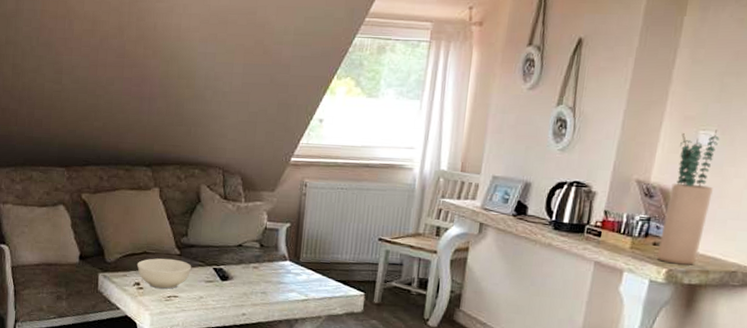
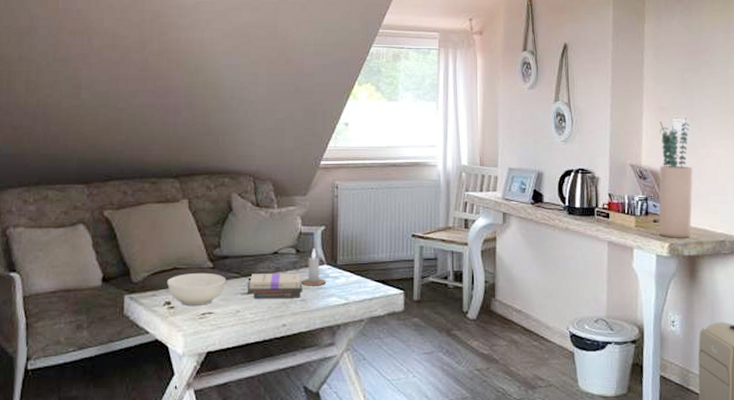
books: none [211,264,264,291] -> present [248,273,303,299]
candle: none [263,244,288,281] -> present [302,249,327,286]

